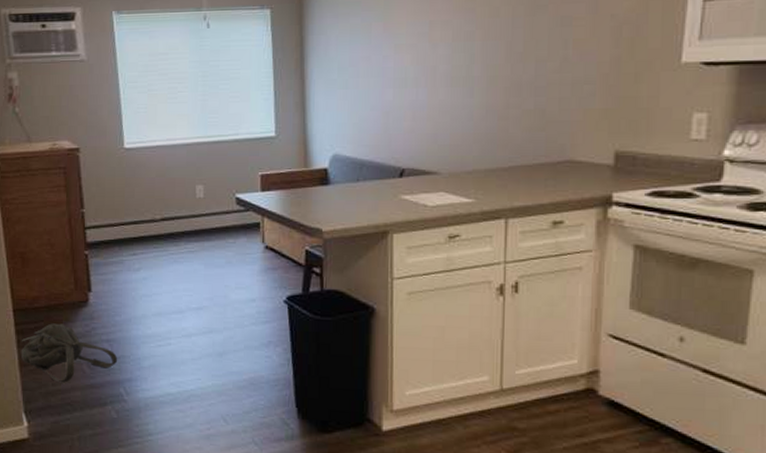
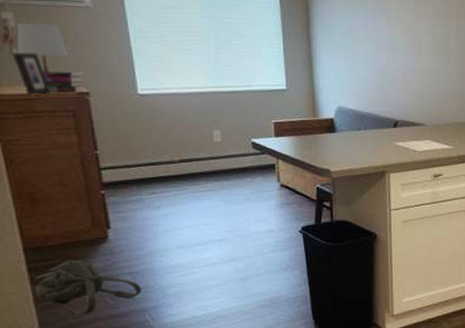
picture frame: none [15,111,45,153] -> present [13,52,50,95]
table lamp: none [19,81,63,130] -> present [16,23,68,73]
books: none [39,127,77,150] -> present [43,71,85,93]

